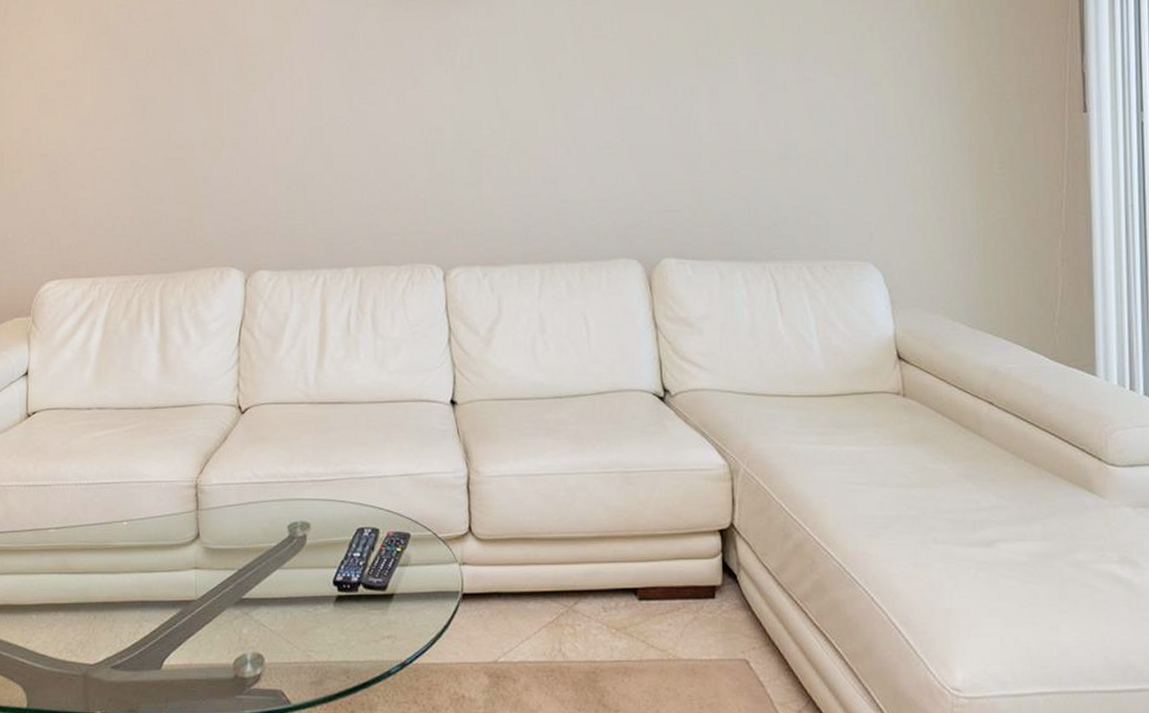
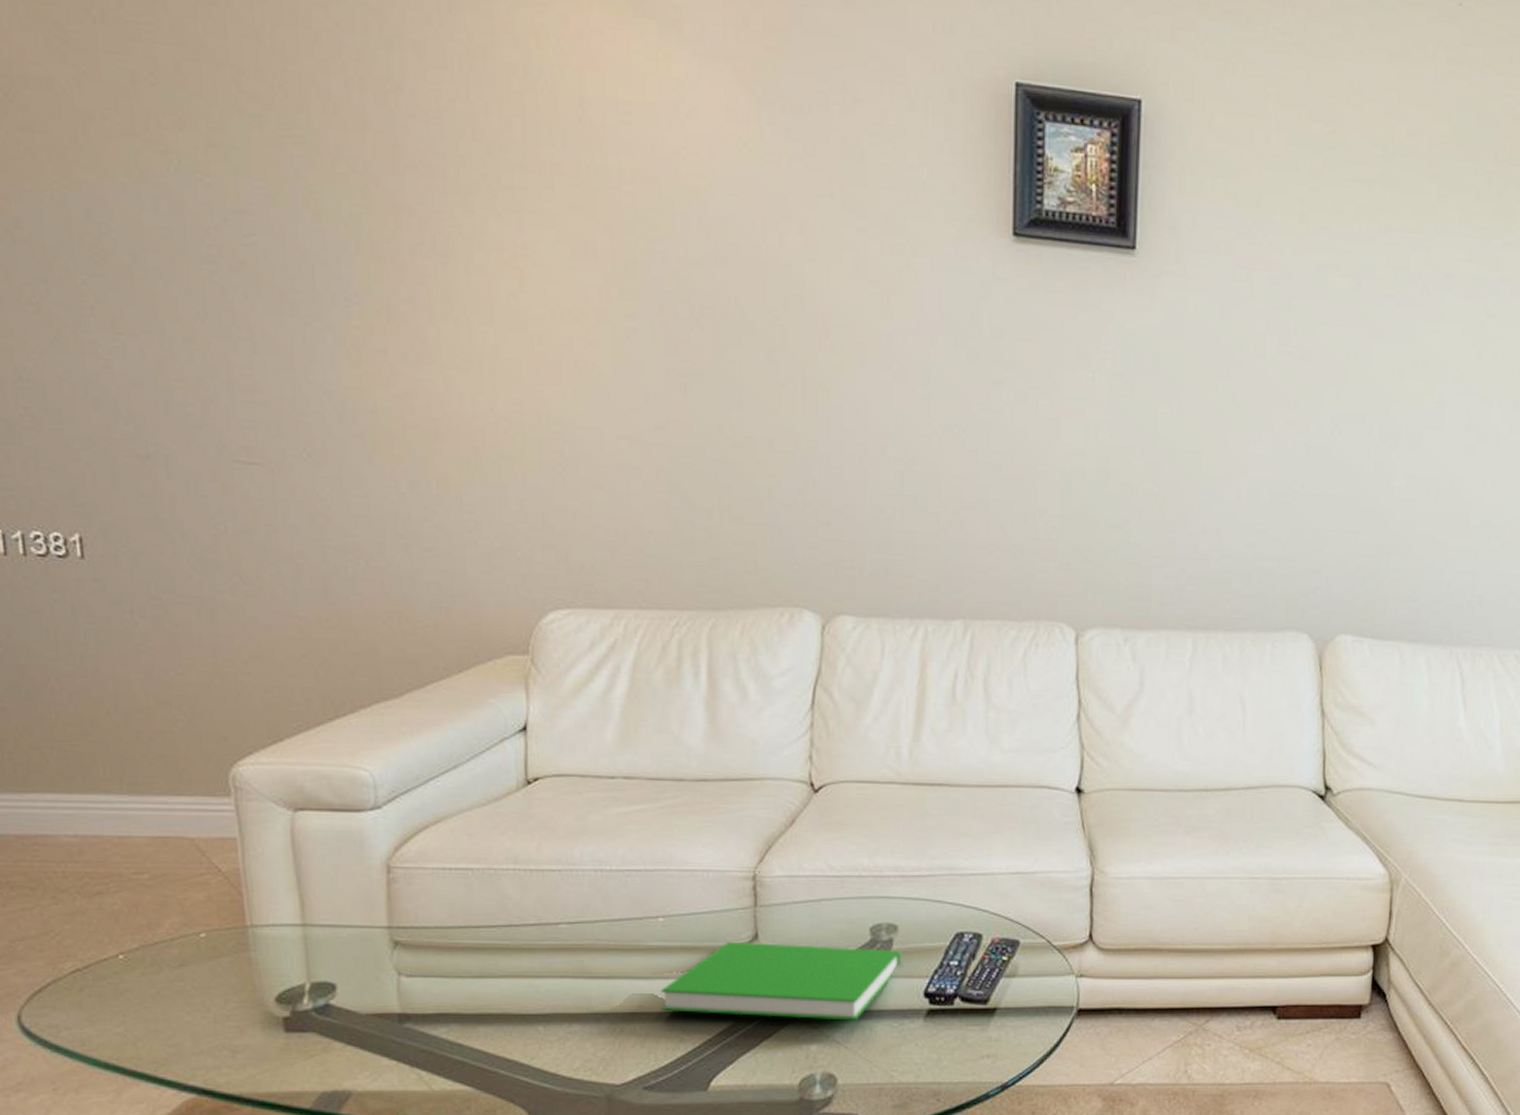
book: none [124,541,313,607] -> present [660,942,901,1021]

